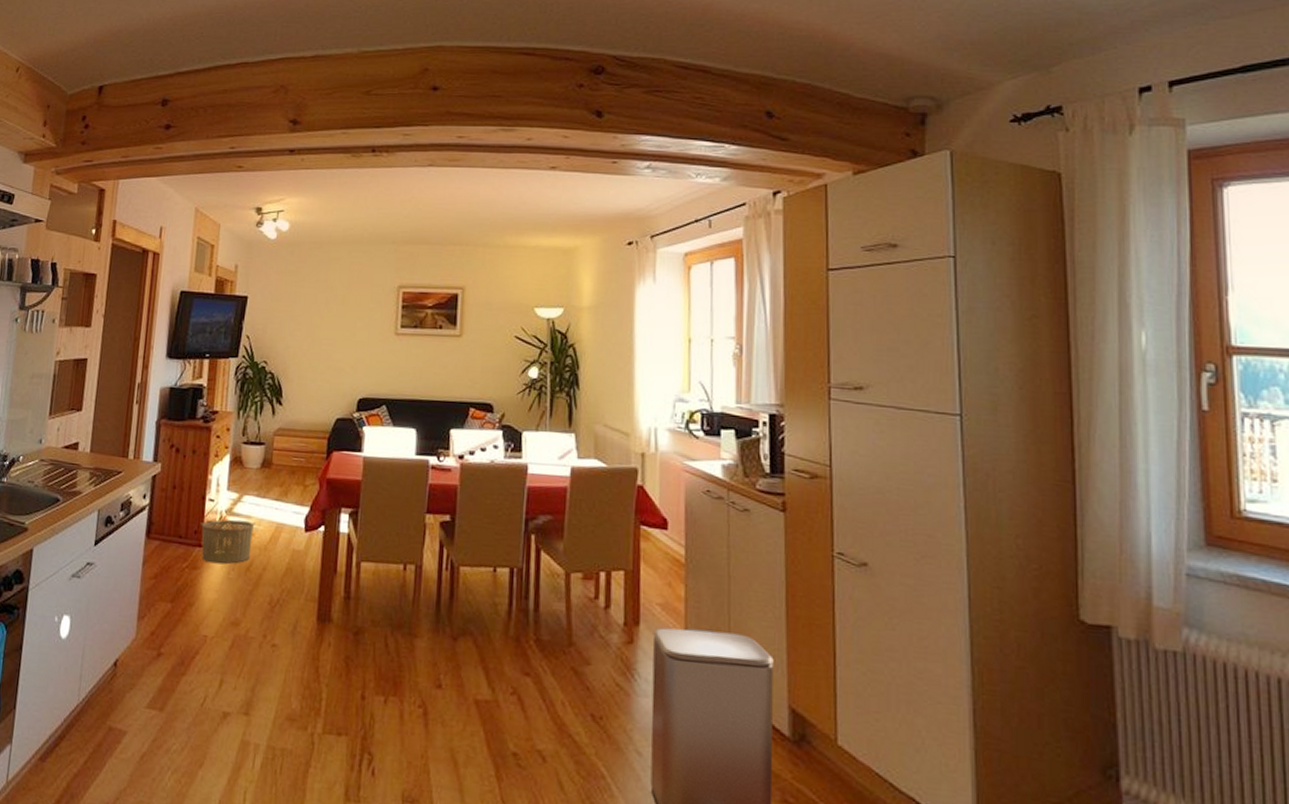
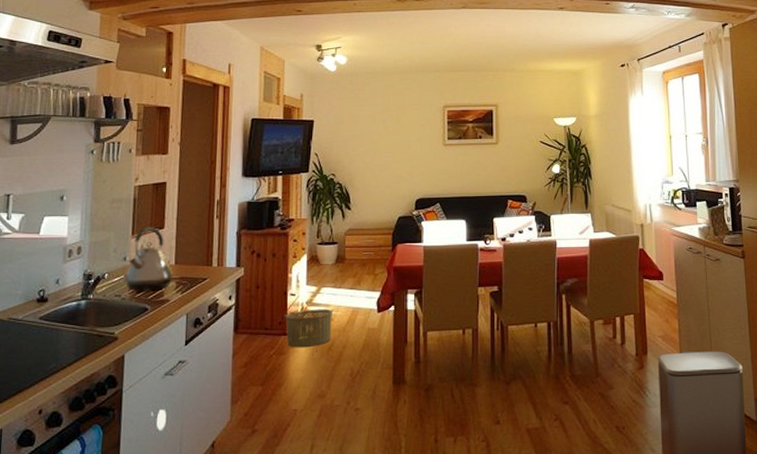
kettle: none [38,408,88,480] -> present [124,227,174,291]

